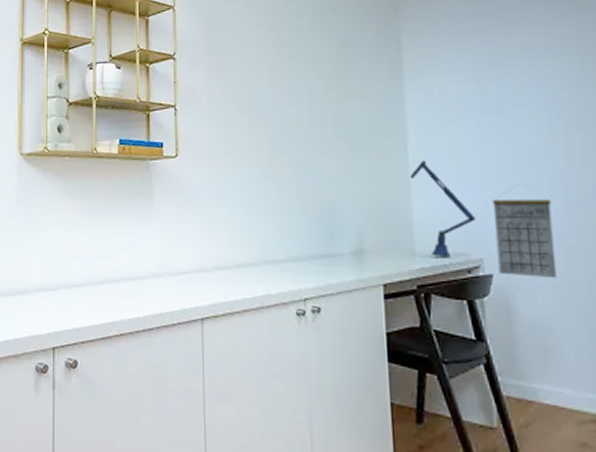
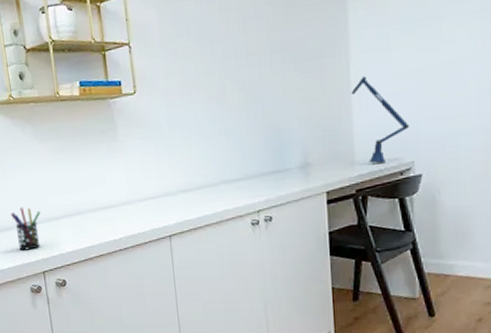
pen holder: none [27,269,60,320] -> present [11,207,41,251]
calendar: present [492,199,558,279] -> none [425,102,478,174]

